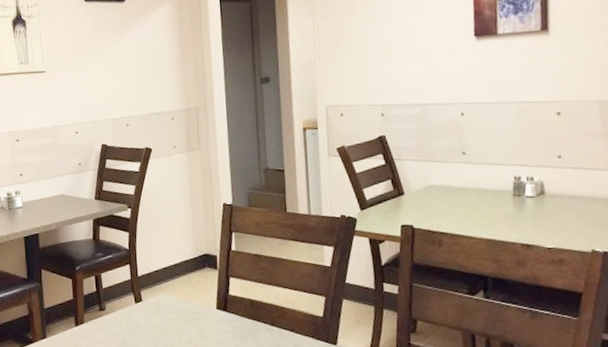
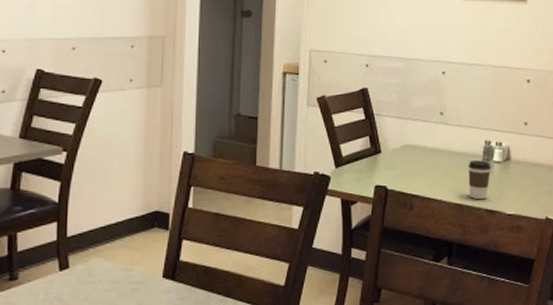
coffee cup: none [497,196,524,235] -> present [468,161,492,200]

